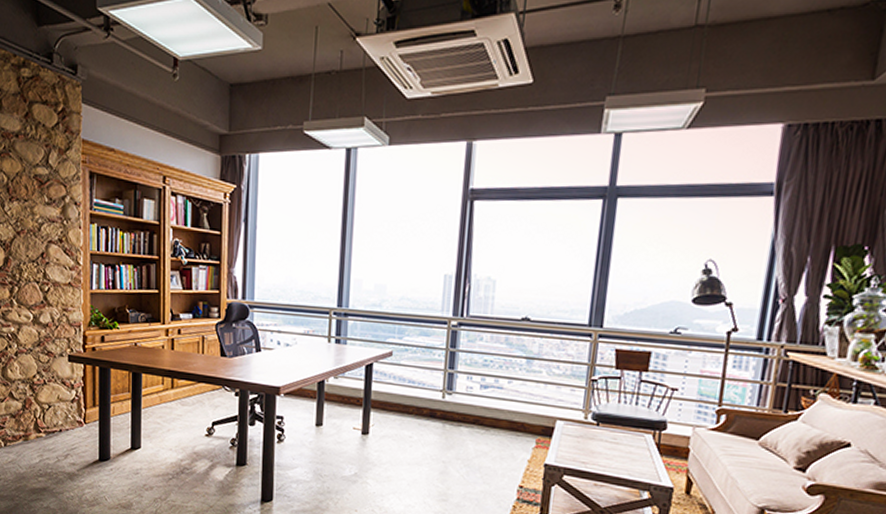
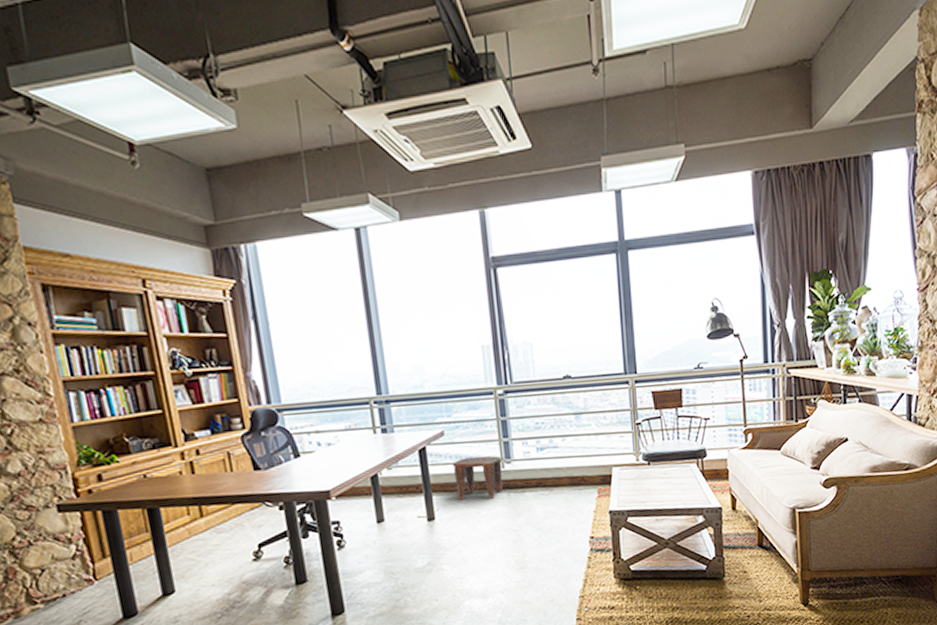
stool: none [394,380,443,426] -> present [452,455,503,500]

